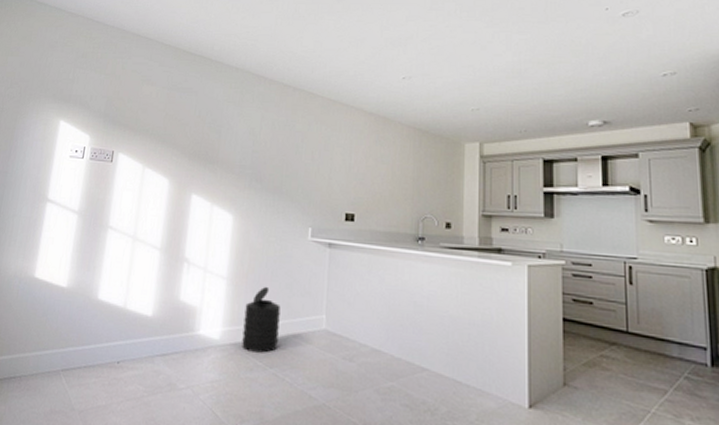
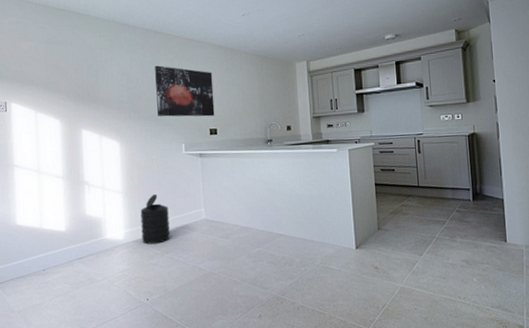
wall art: none [284,128,357,198] -> present [155,65,215,117]

